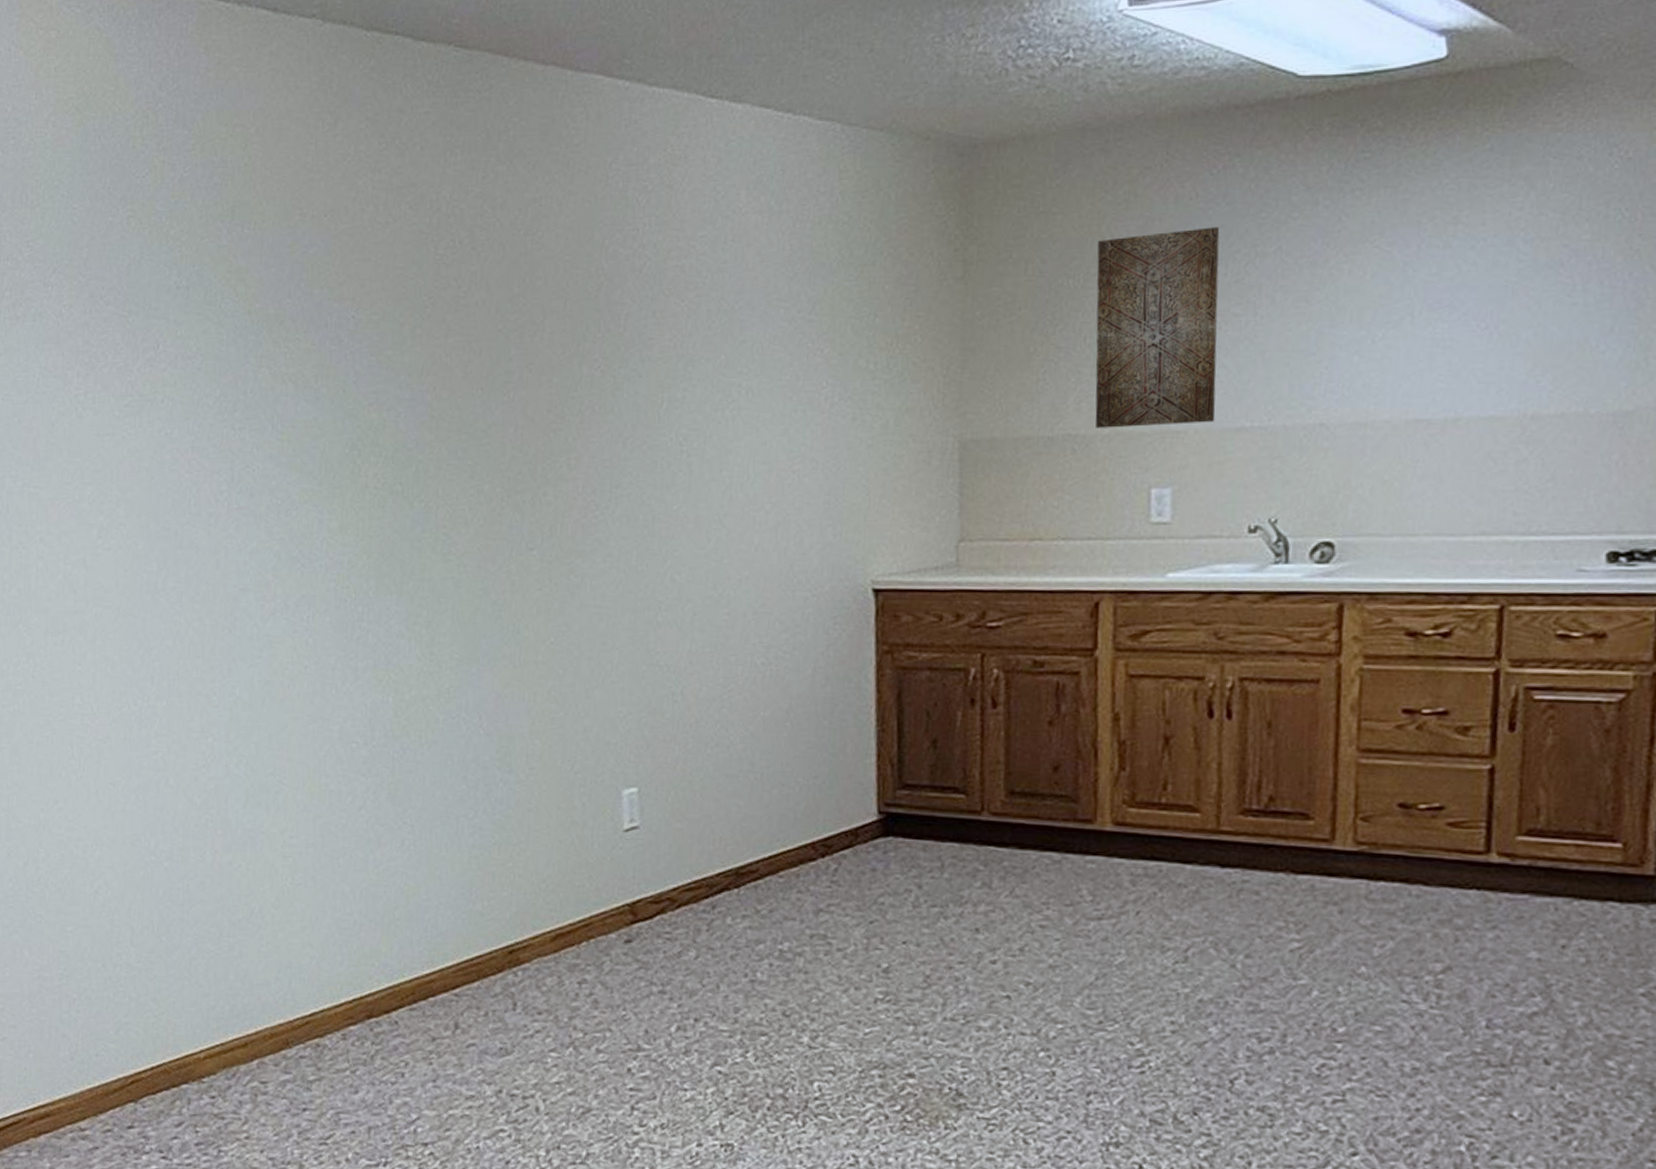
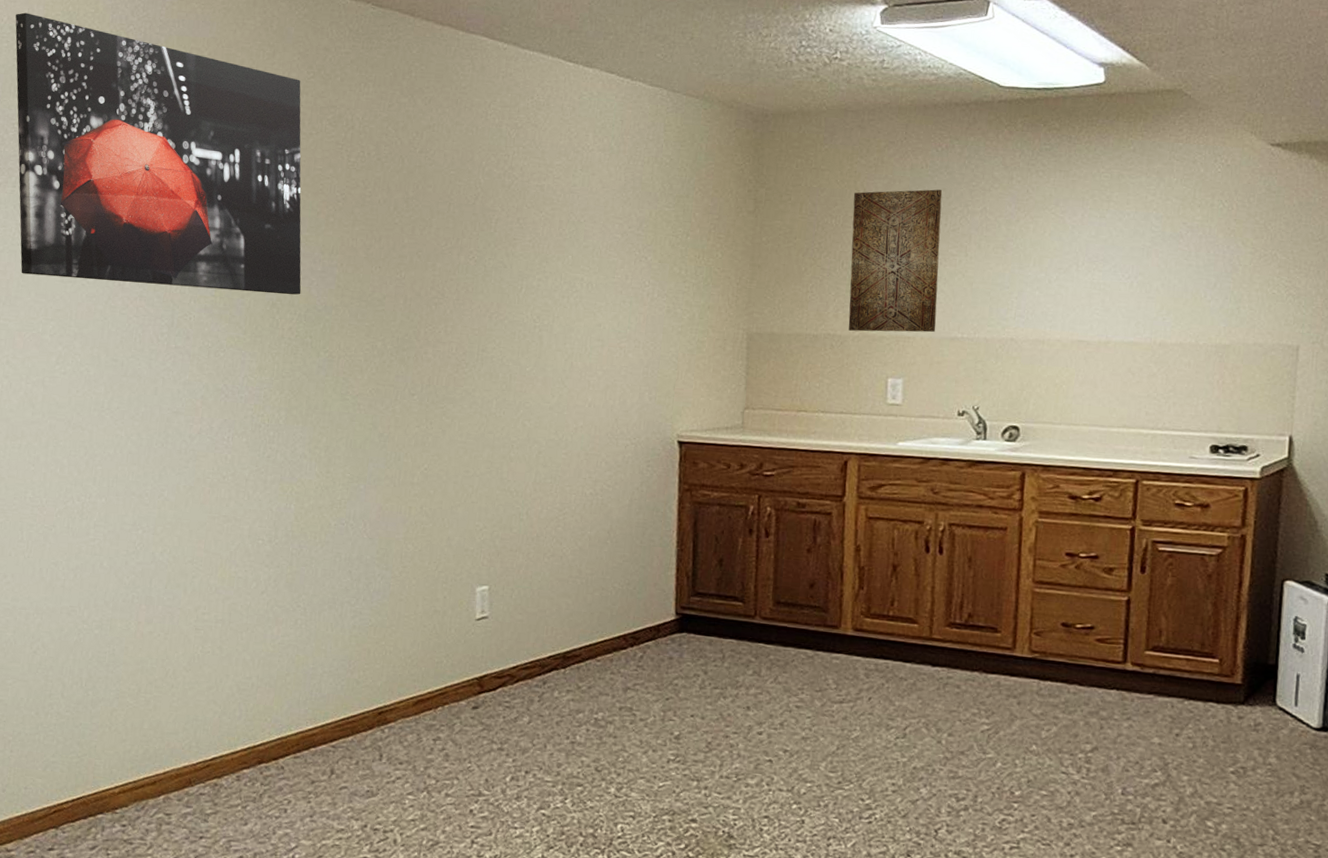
wall art: none [21,99,387,432] -> present [15,12,301,295]

